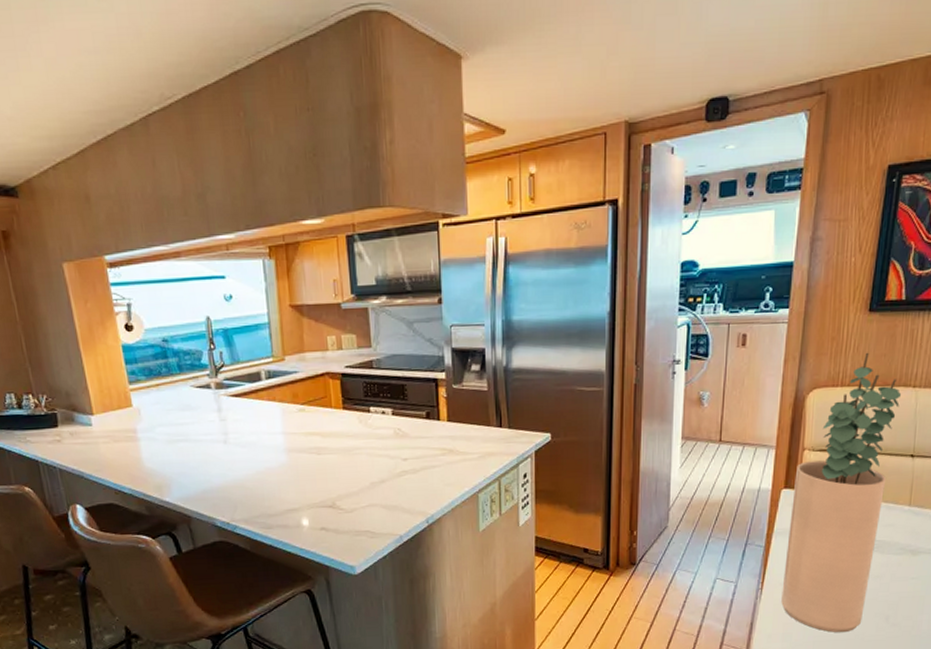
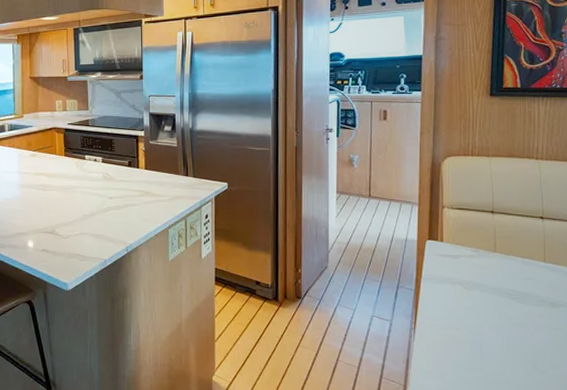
vase: present [781,352,902,633] -> none [433,128,526,376]

